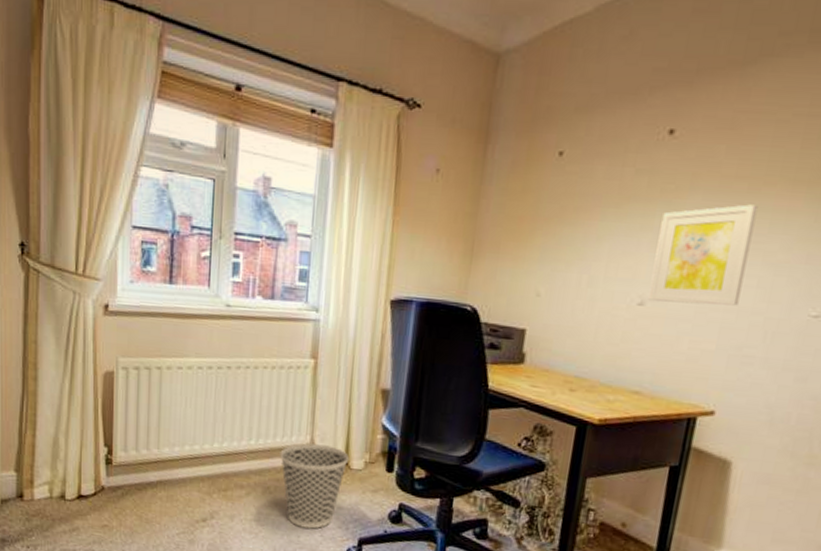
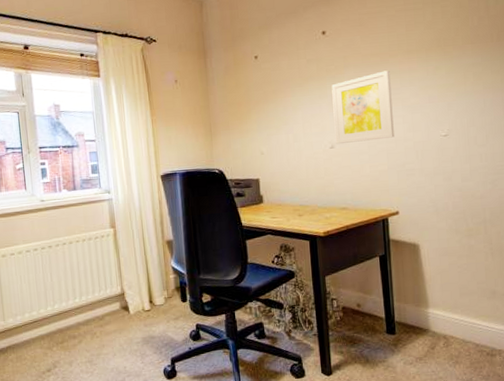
wastebasket: present [280,443,350,529] -> none [99,291,153,360]

